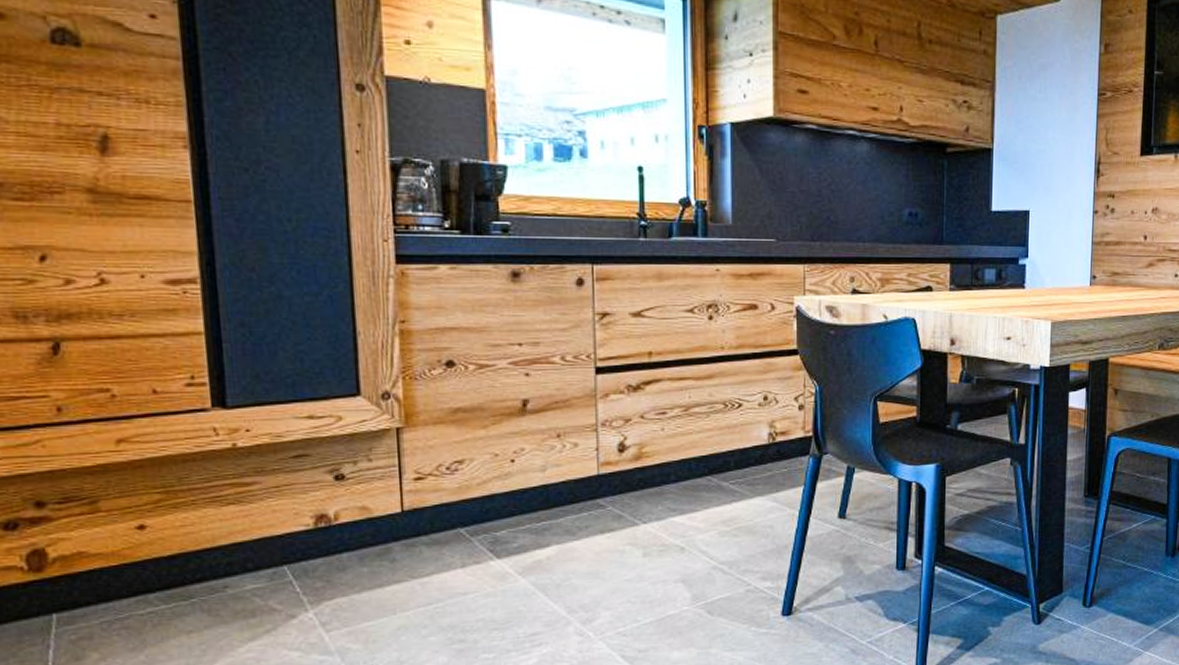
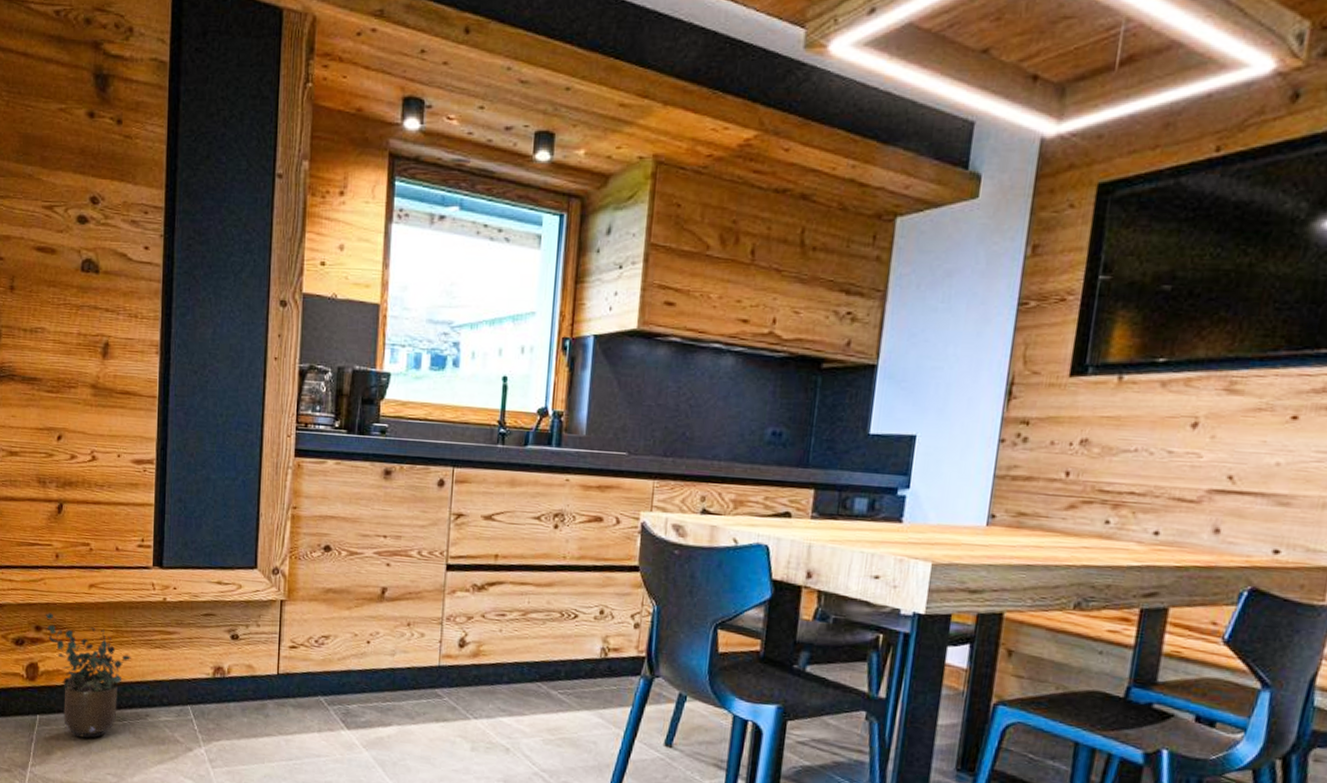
potted plant: none [49,482,193,631] -> present [45,613,131,738]

